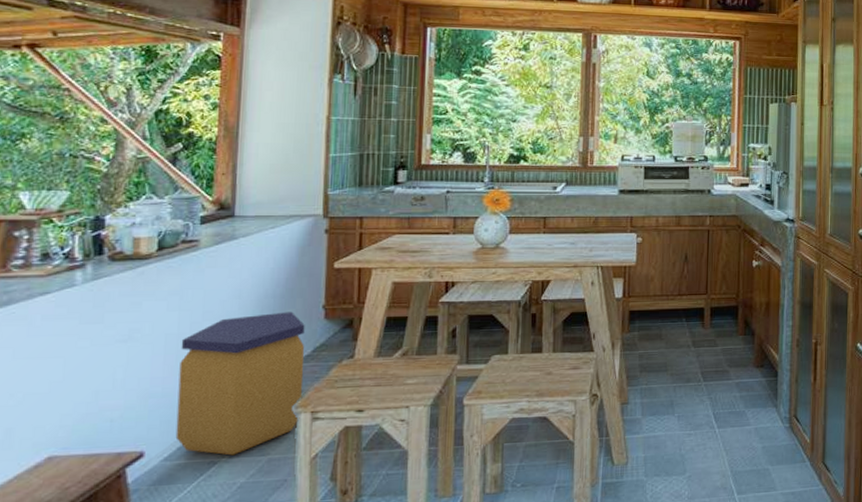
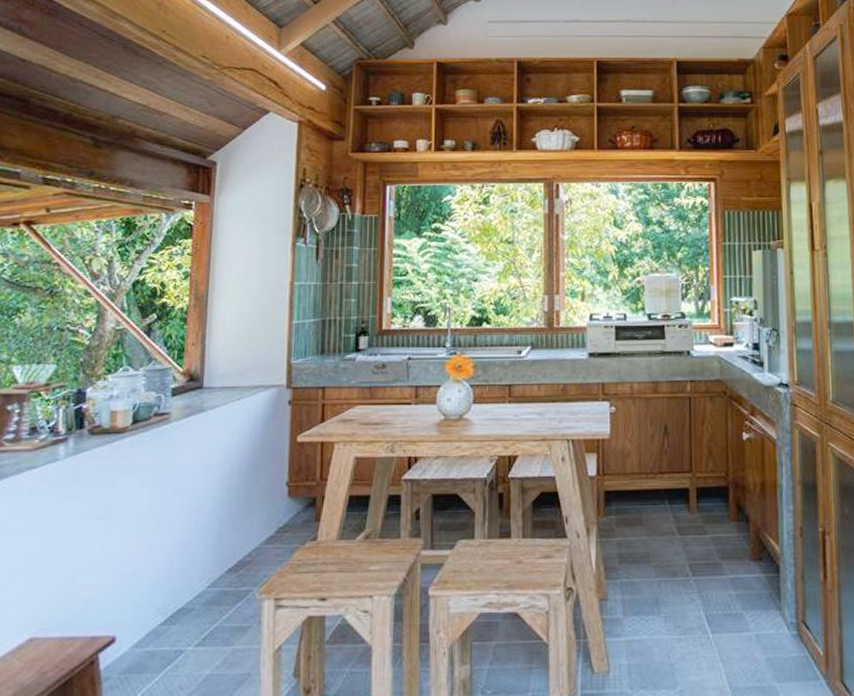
trash can: present [175,311,305,456] -> none [145,489,269,644]

